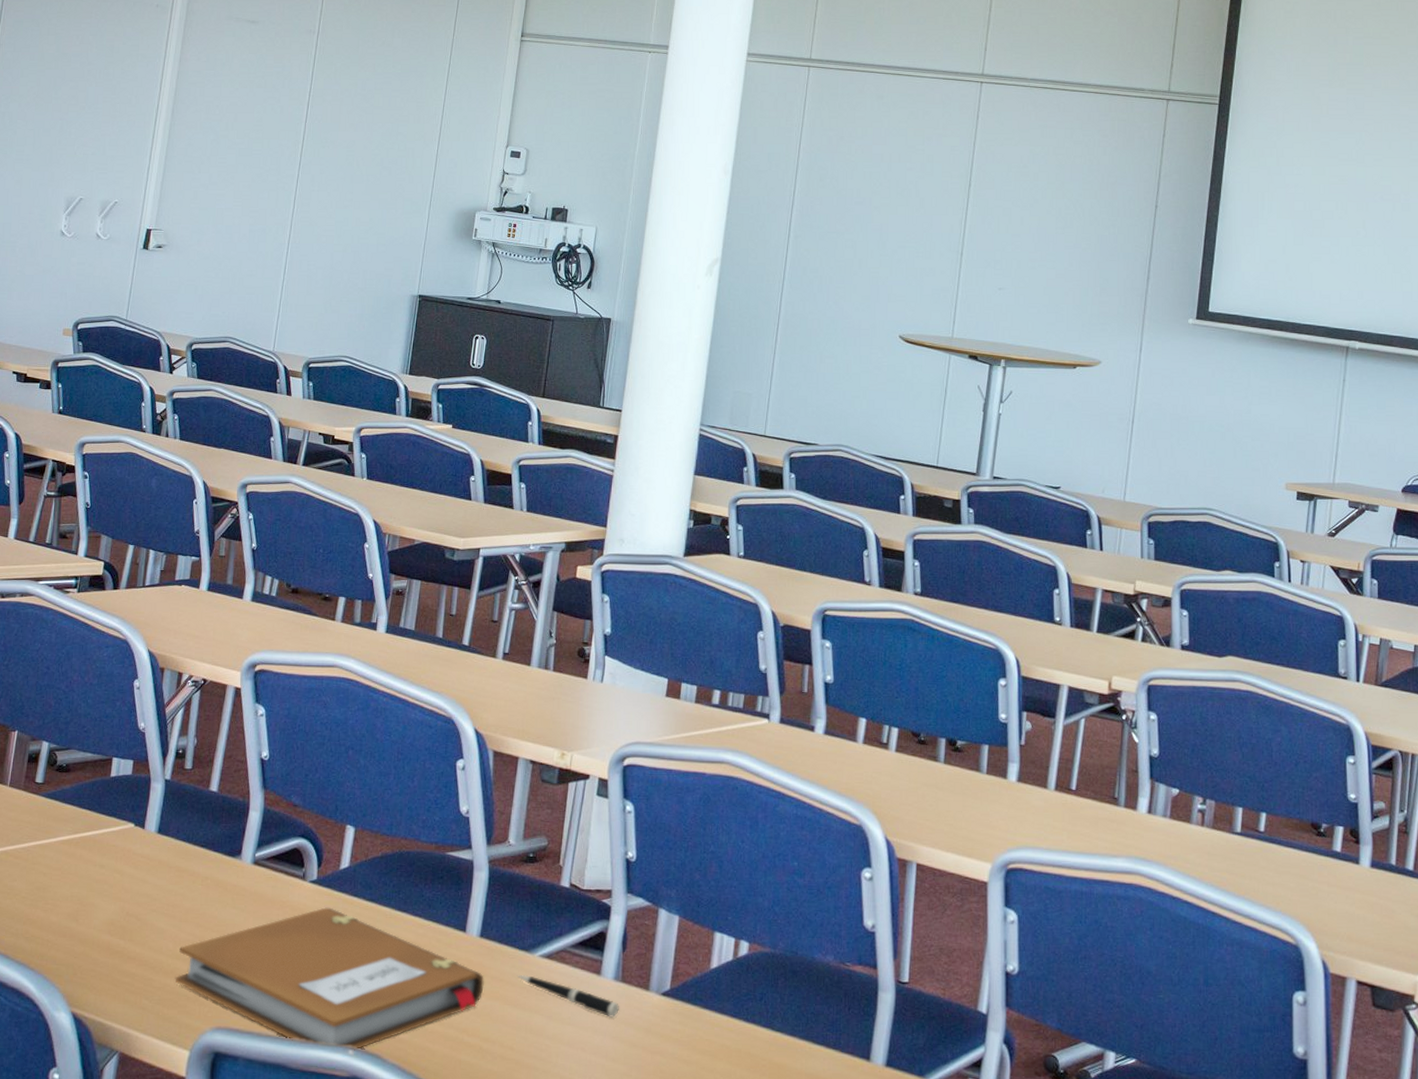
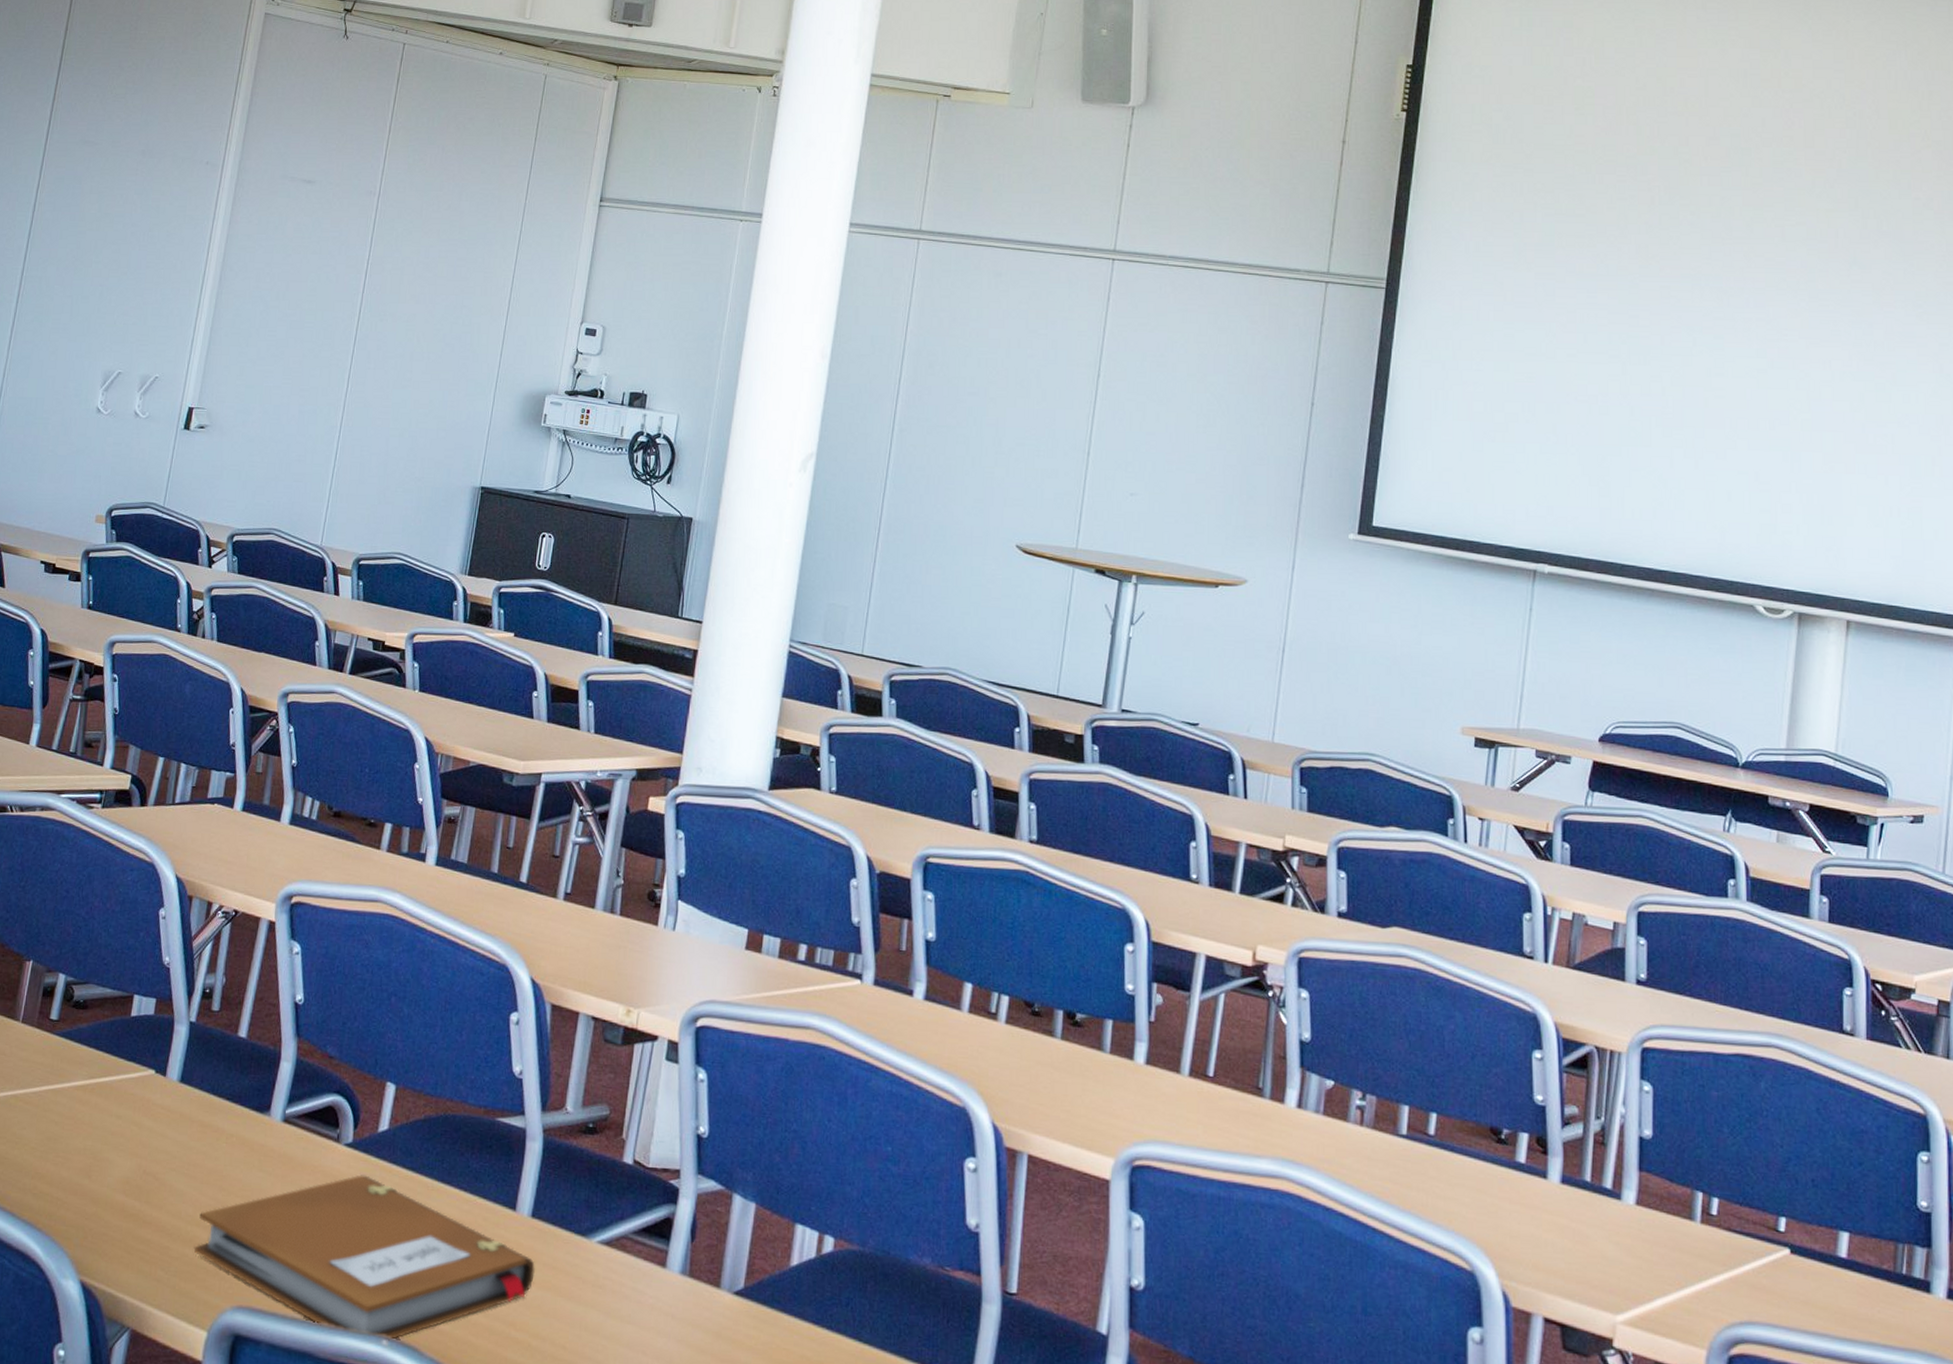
pen: present [518,975,620,1018] -> none [573,1263,687,1318]

